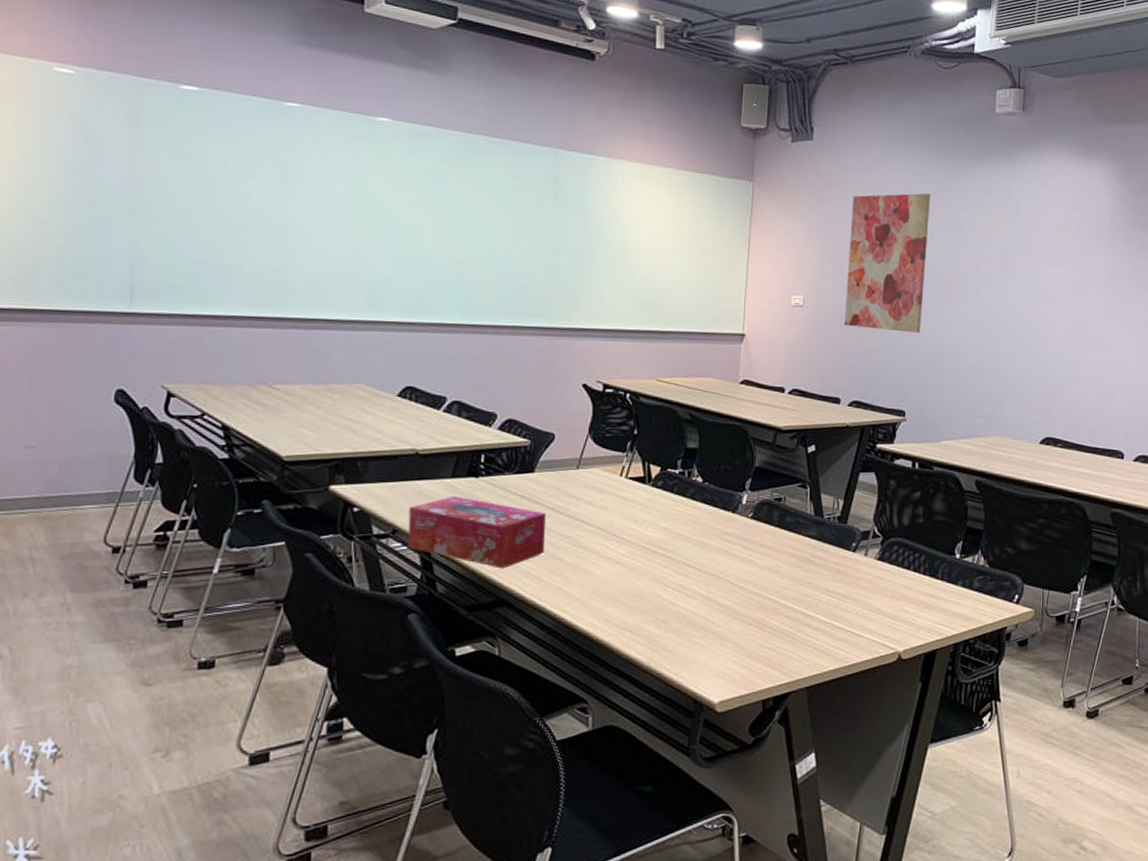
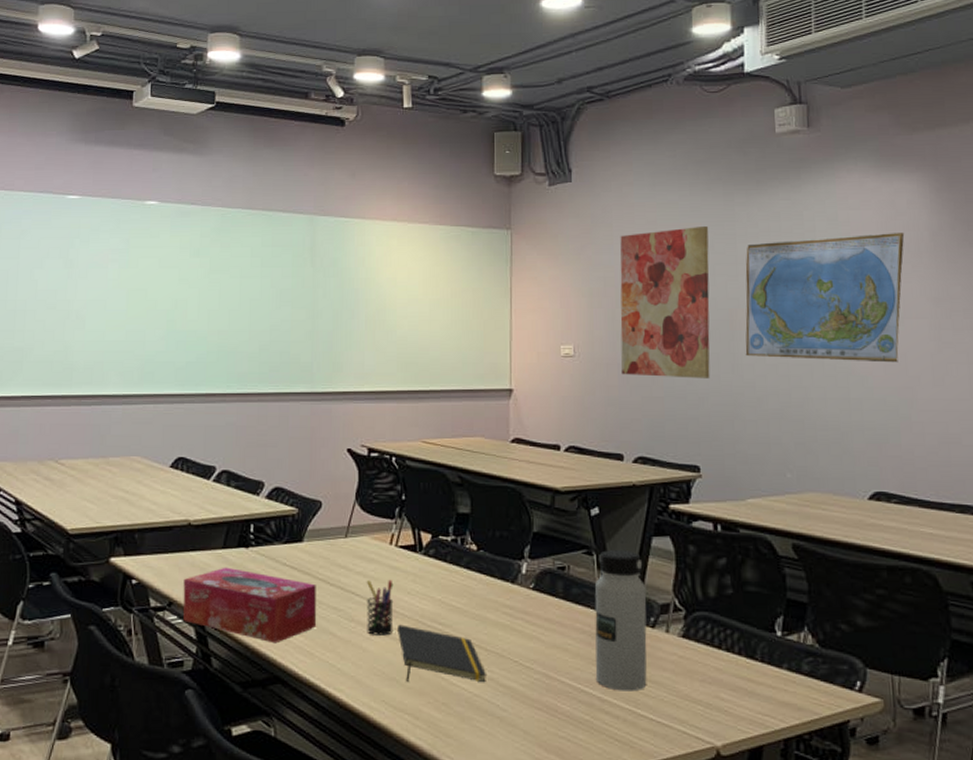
pen holder: none [594,509,622,561] -> present [366,579,394,636]
notepad: none [622,550,704,602] -> present [396,624,486,682]
water bottle: none [801,484,851,607] -> present [594,550,647,692]
world map: none [952,212,1091,327] -> present [745,233,905,363]

